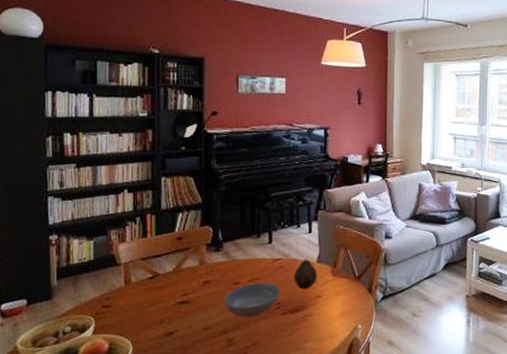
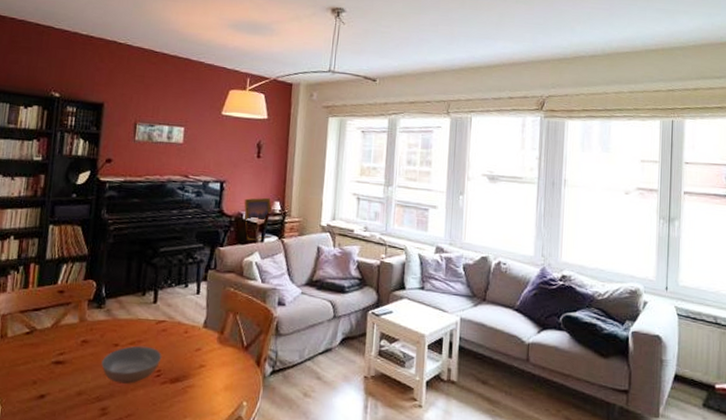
fruit: present [294,259,318,290] -> none [177,322,203,357]
picture frame: none [348,141,377,182] -> present [244,197,273,241]

